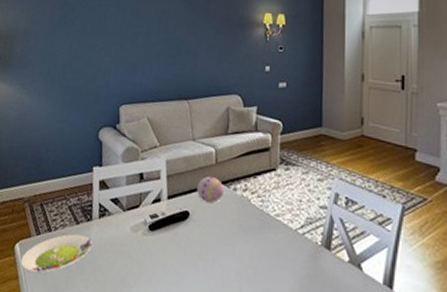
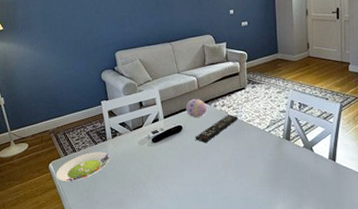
remote control: none [204,203,264,239] -> present [195,115,239,142]

